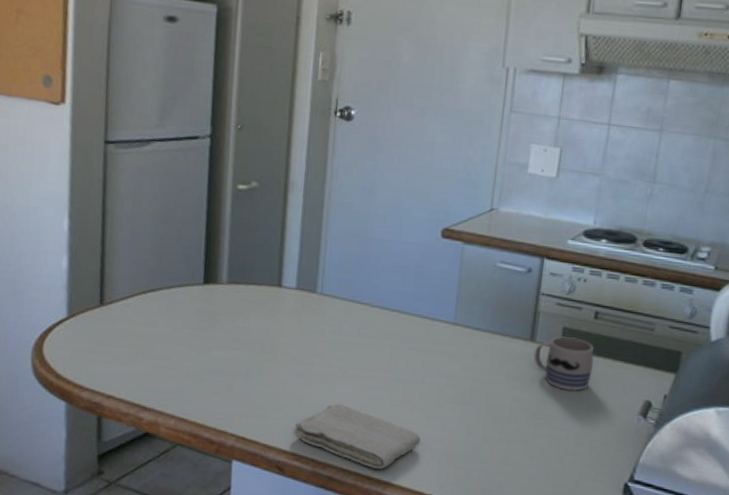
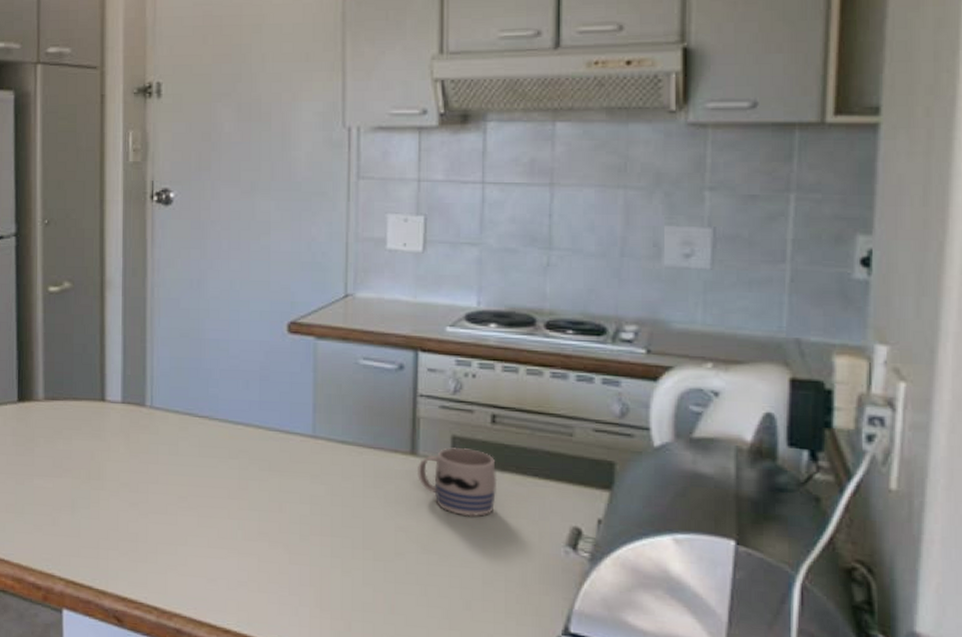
washcloth: present [293,403,421,469] -> none [130,538,285,619]

